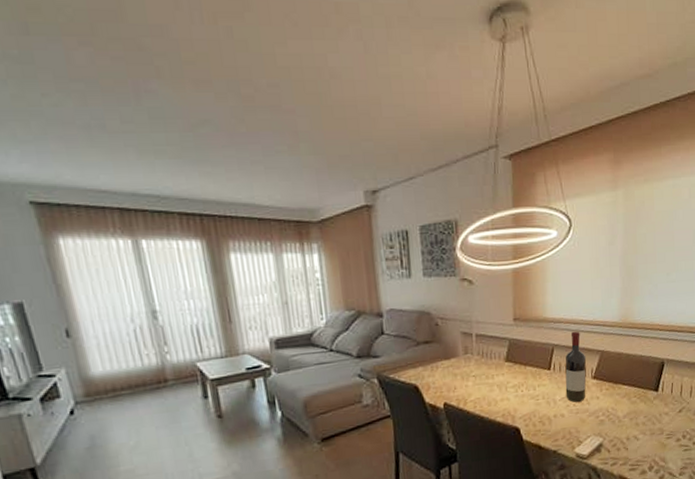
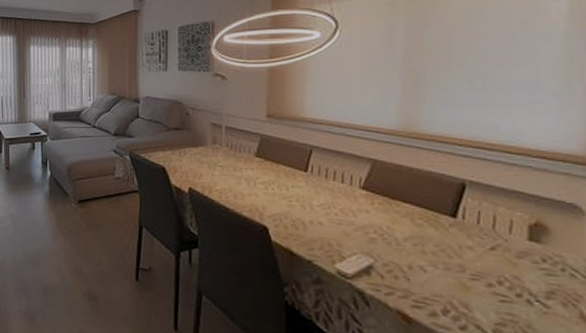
wine bottle: present [565,331,587,403] -> none [325,134,354,213]

